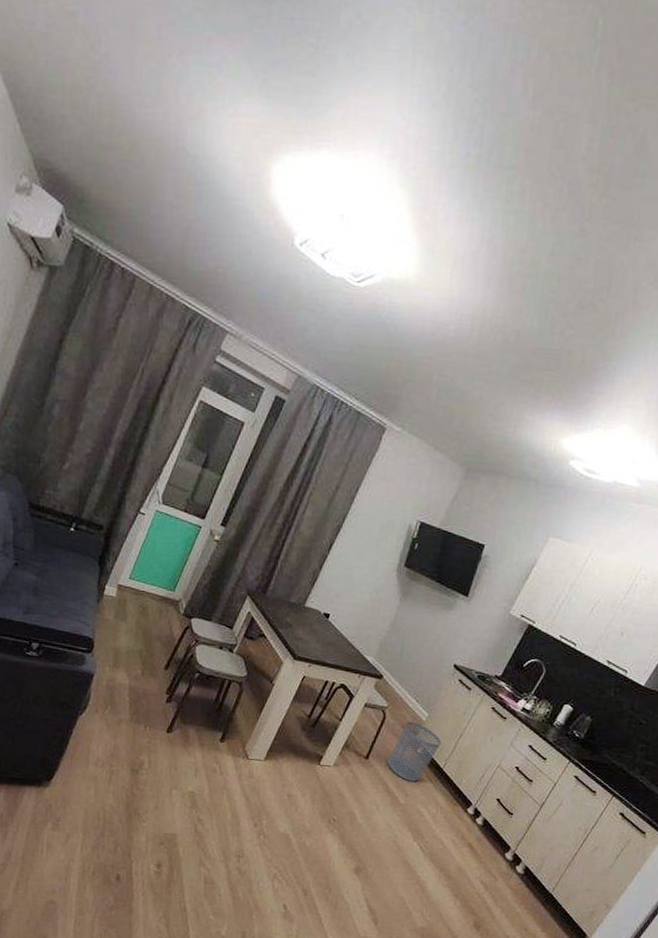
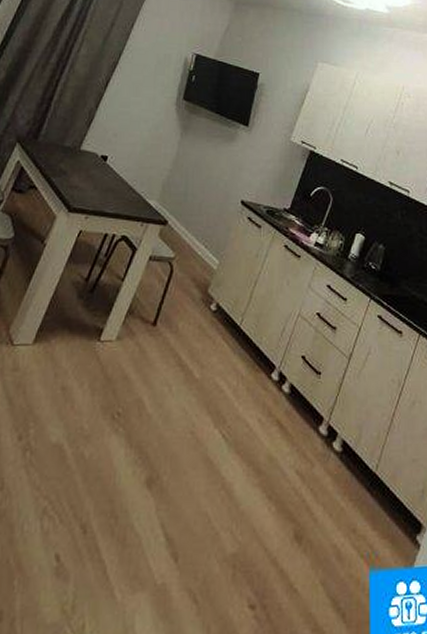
waste bin: present [388,721,441,782] -> none [178,271,235,348]

